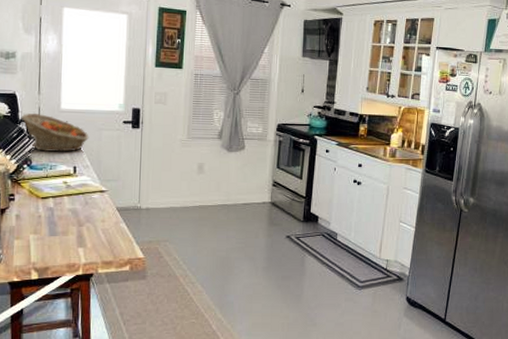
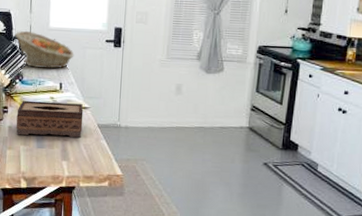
tissue box: none [24,186,101,224] -> present [16,100,84,138]

